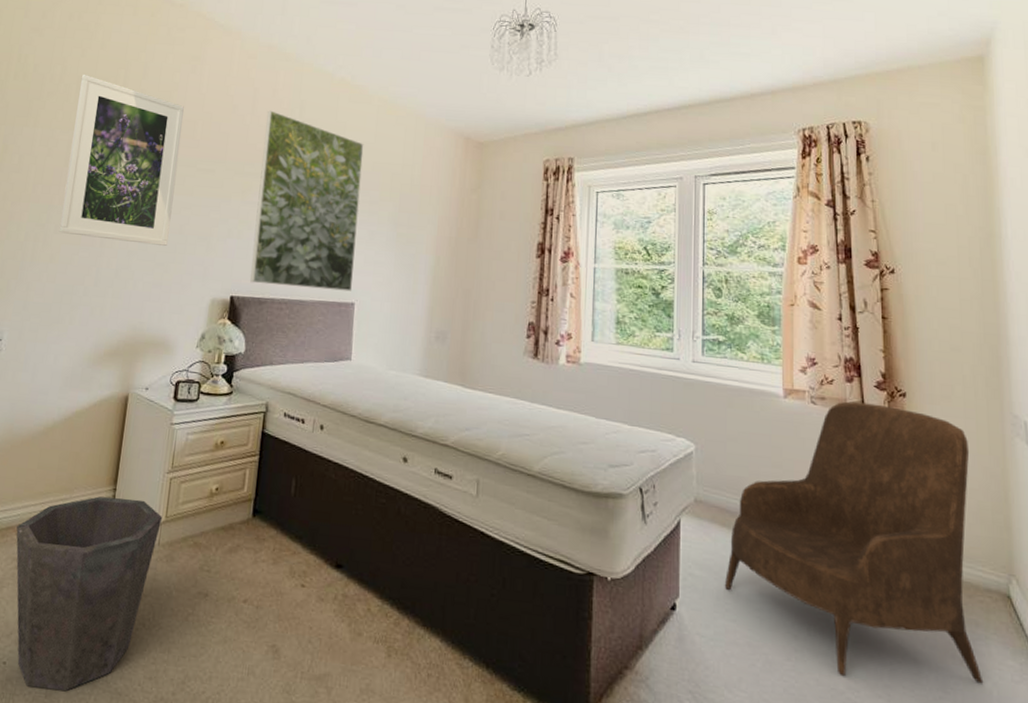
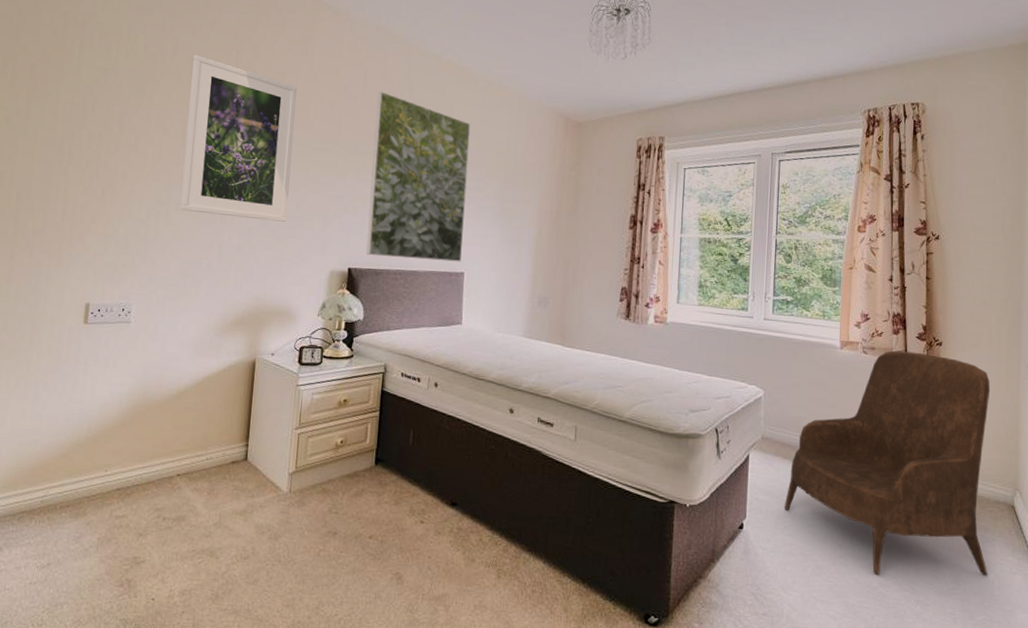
waste bin: present [16,496,163,691] -> none [156,452,293,620]

